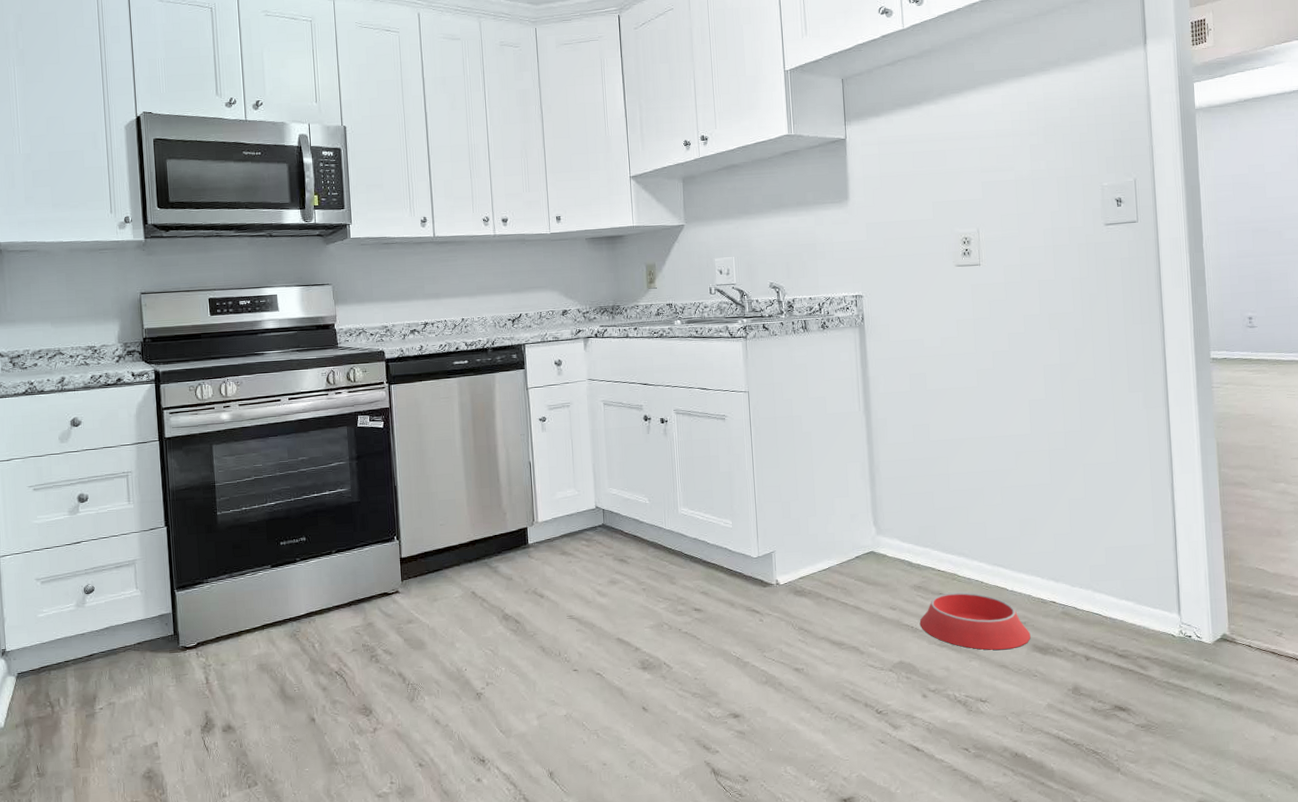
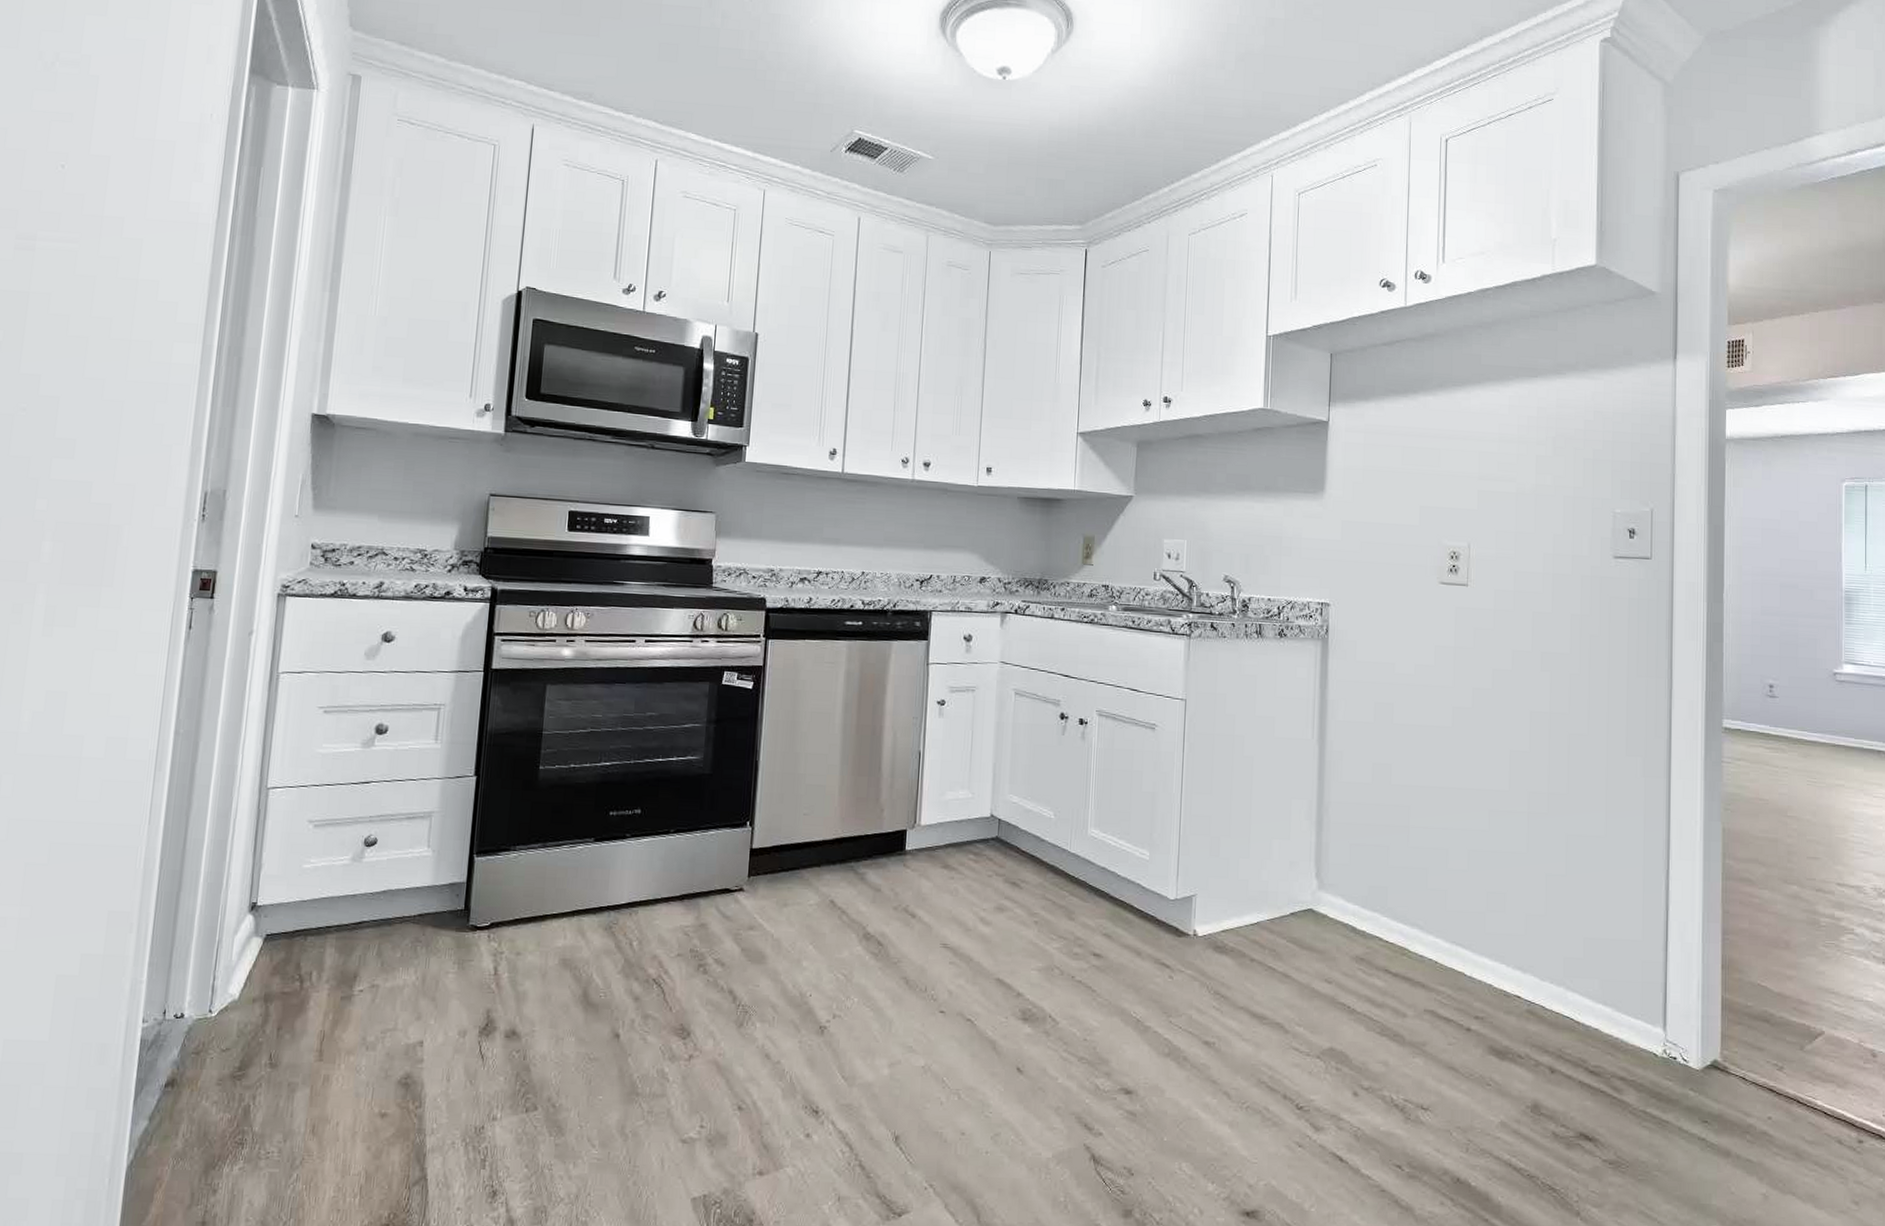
pet bowl: present [919,592,1031,650] -> none [1358,971,1488,1048]

